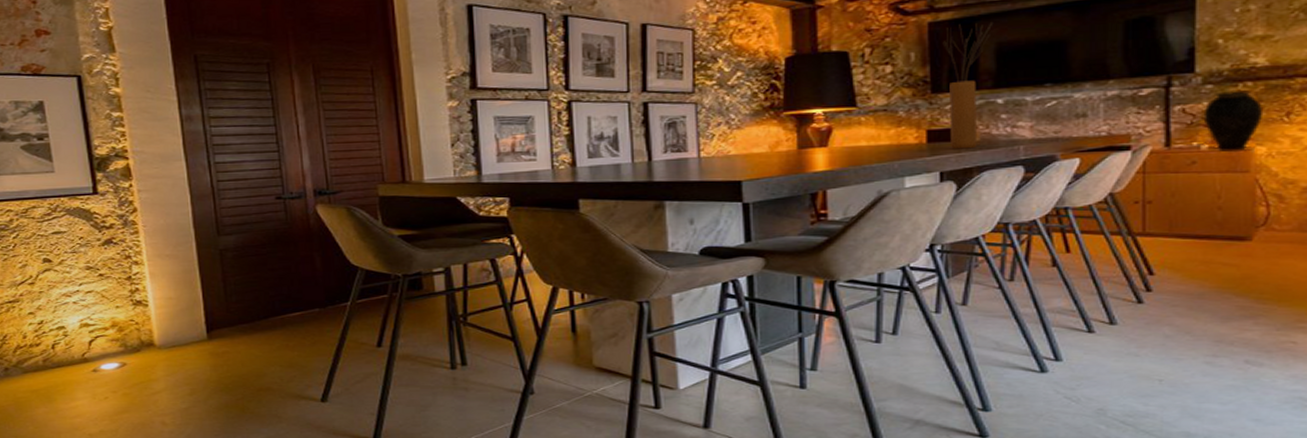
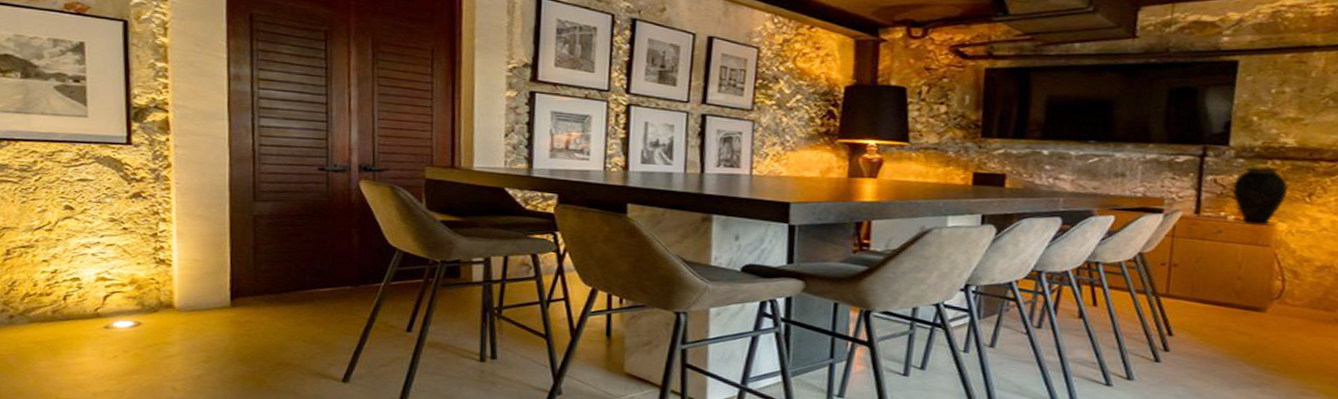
vase: present [942,21,994,149] -> none [995,73,1047,196]

